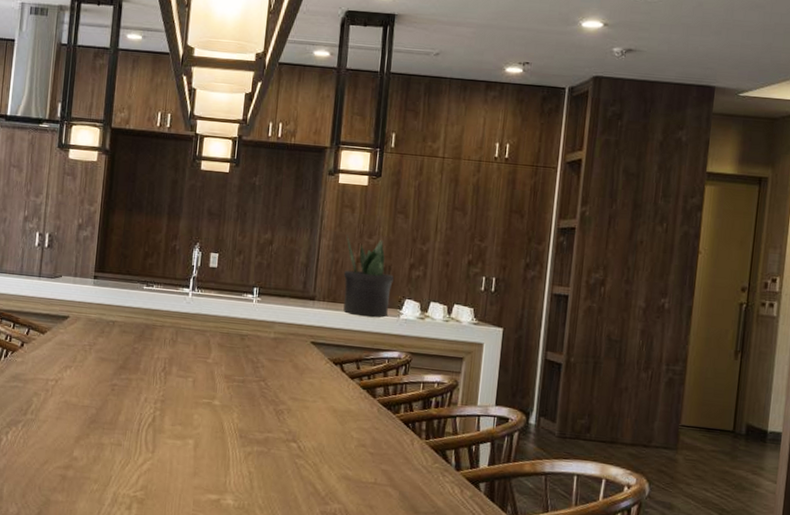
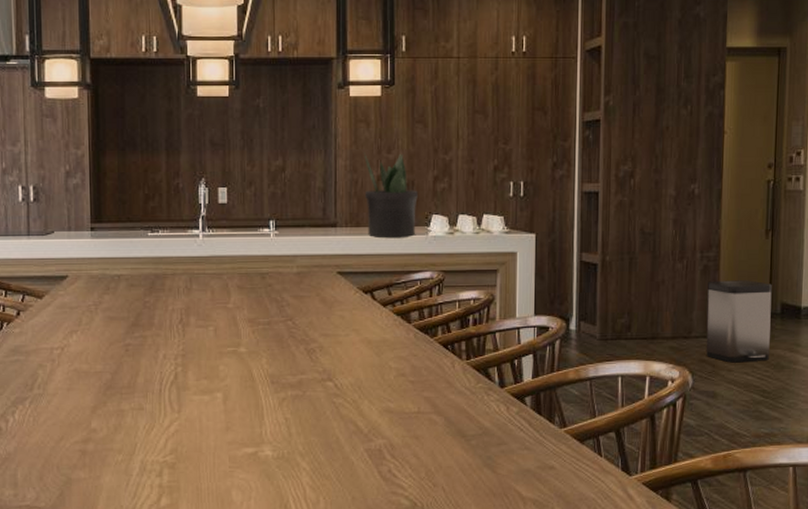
pedal bin: none [665,394,738,480] -> present [706,280,772,363]

